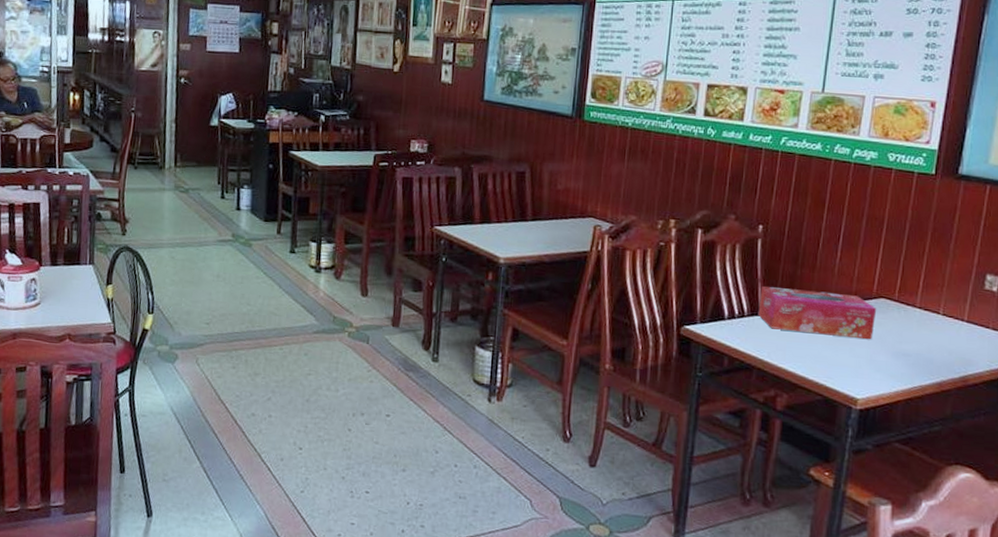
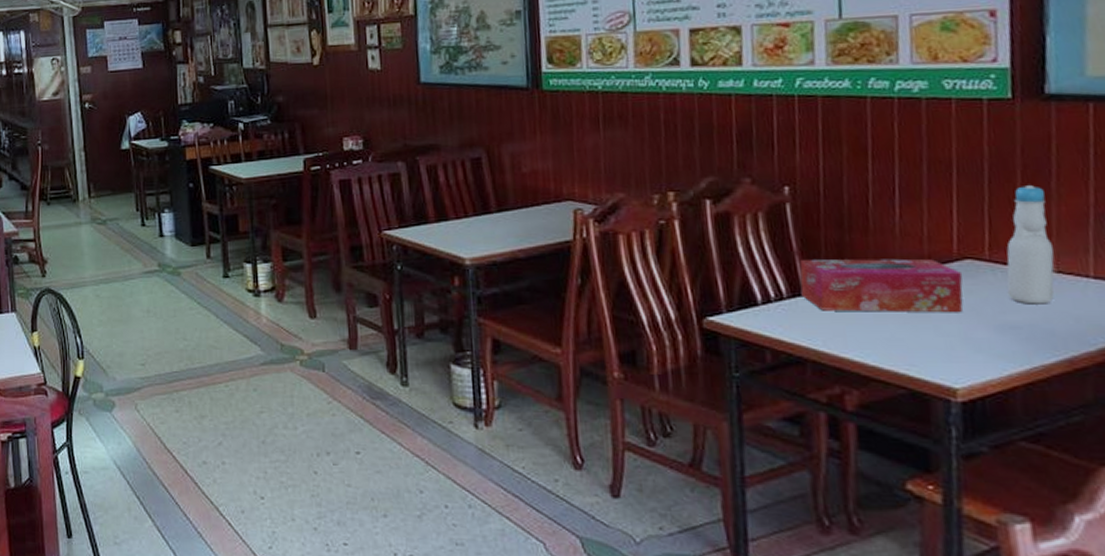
bottle: none [905,245,944,339] -> present [1006,185,1055,305]

